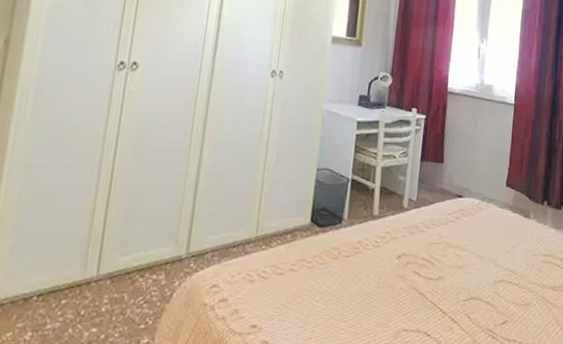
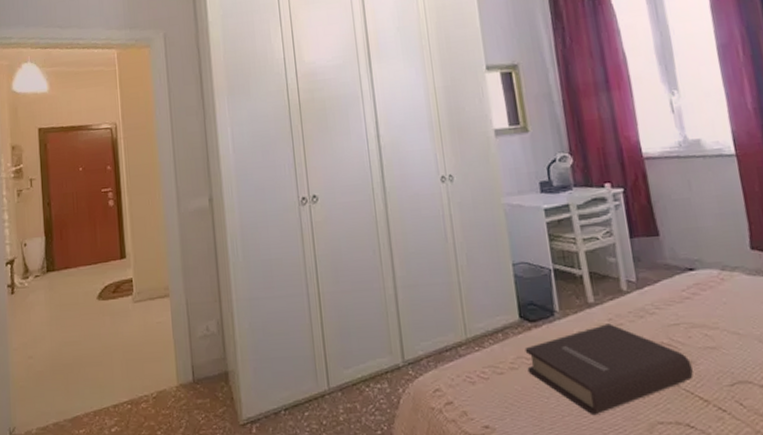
book: none [305,236,441,321] -> present [524,323,694,416]

